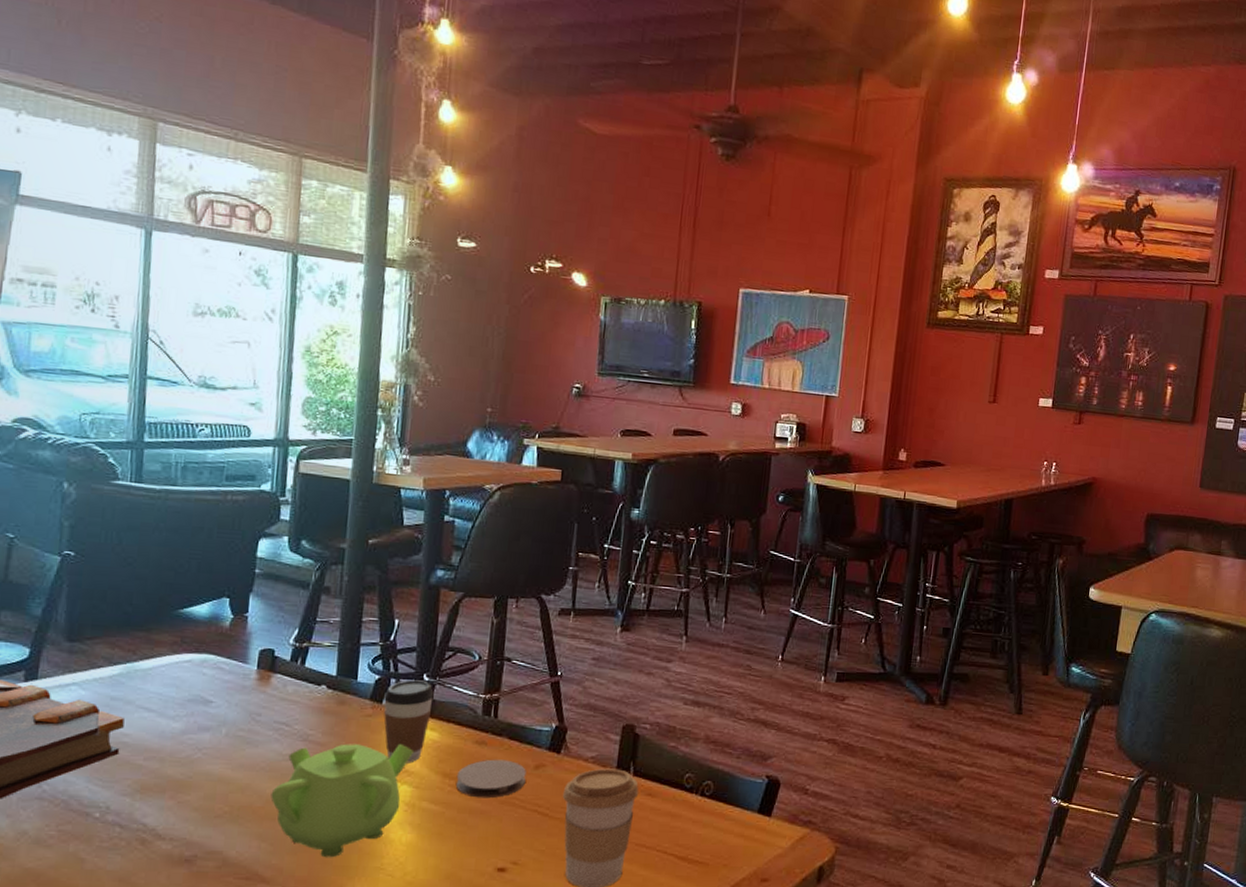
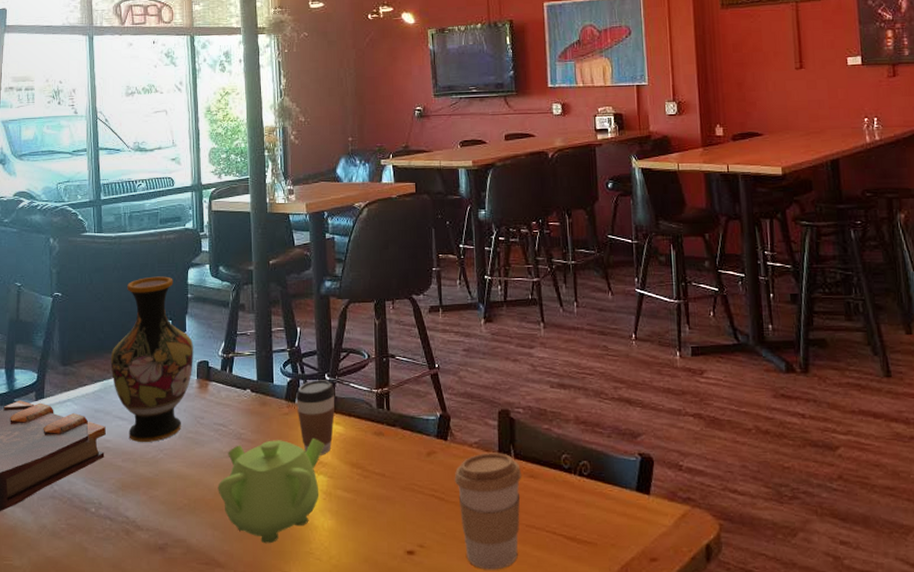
vase: none [138,543,256,739] -> present [110,276,193,442]
coaster: present [455,759,526,799] -> none [362,448,421,485]

